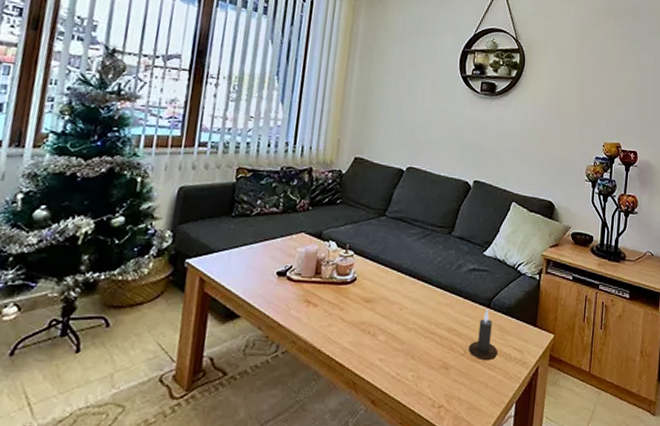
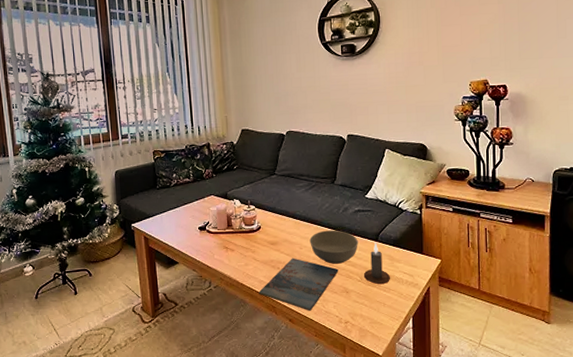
magazine: none [338,320,441,390] -> present [258,258,339,311]
bowl: none [412,289,468,332] -> present [309,230,358,264]

